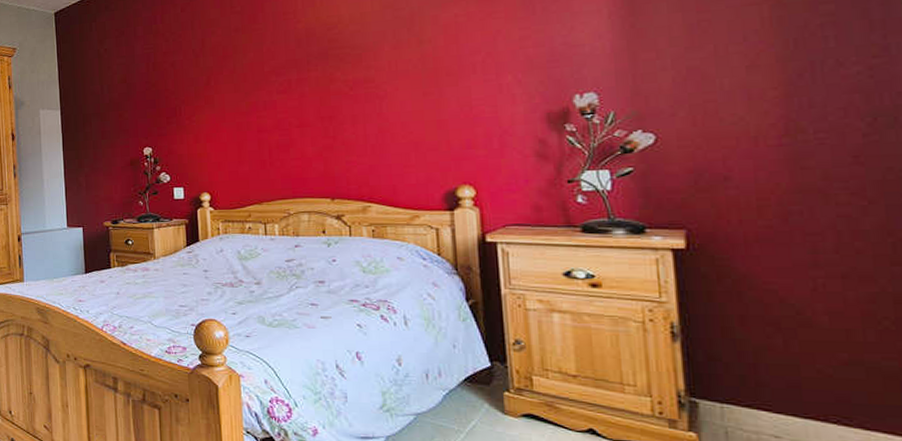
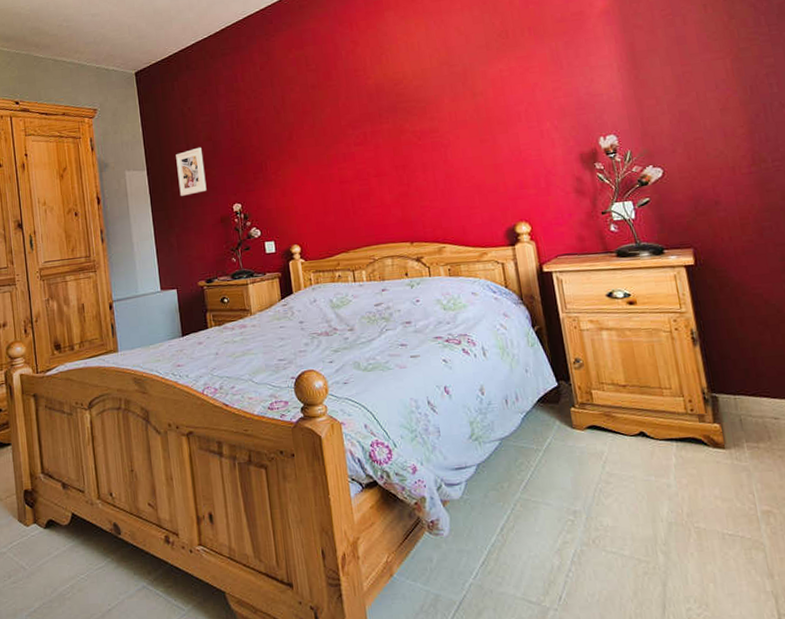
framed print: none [89,89,118,137] -> present [176,147,207,196]

